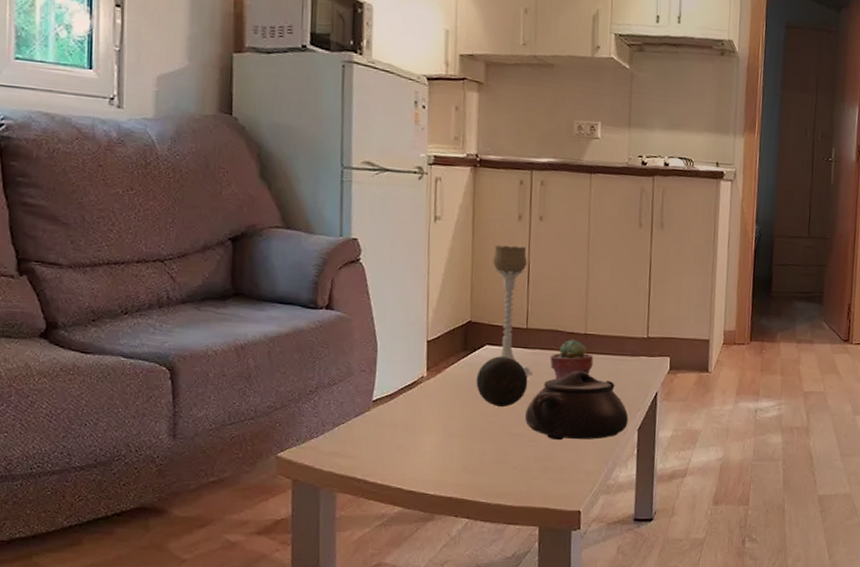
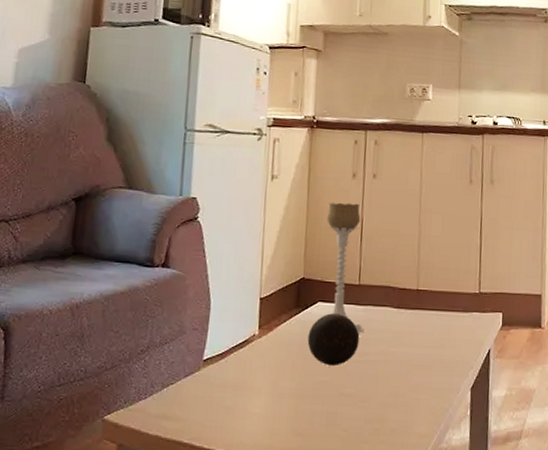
teapot: present [524,371,629,441] -> none [355,328,461,401]
potted succulent: present [550,339,594,380] -> none [382,295,426,337]

